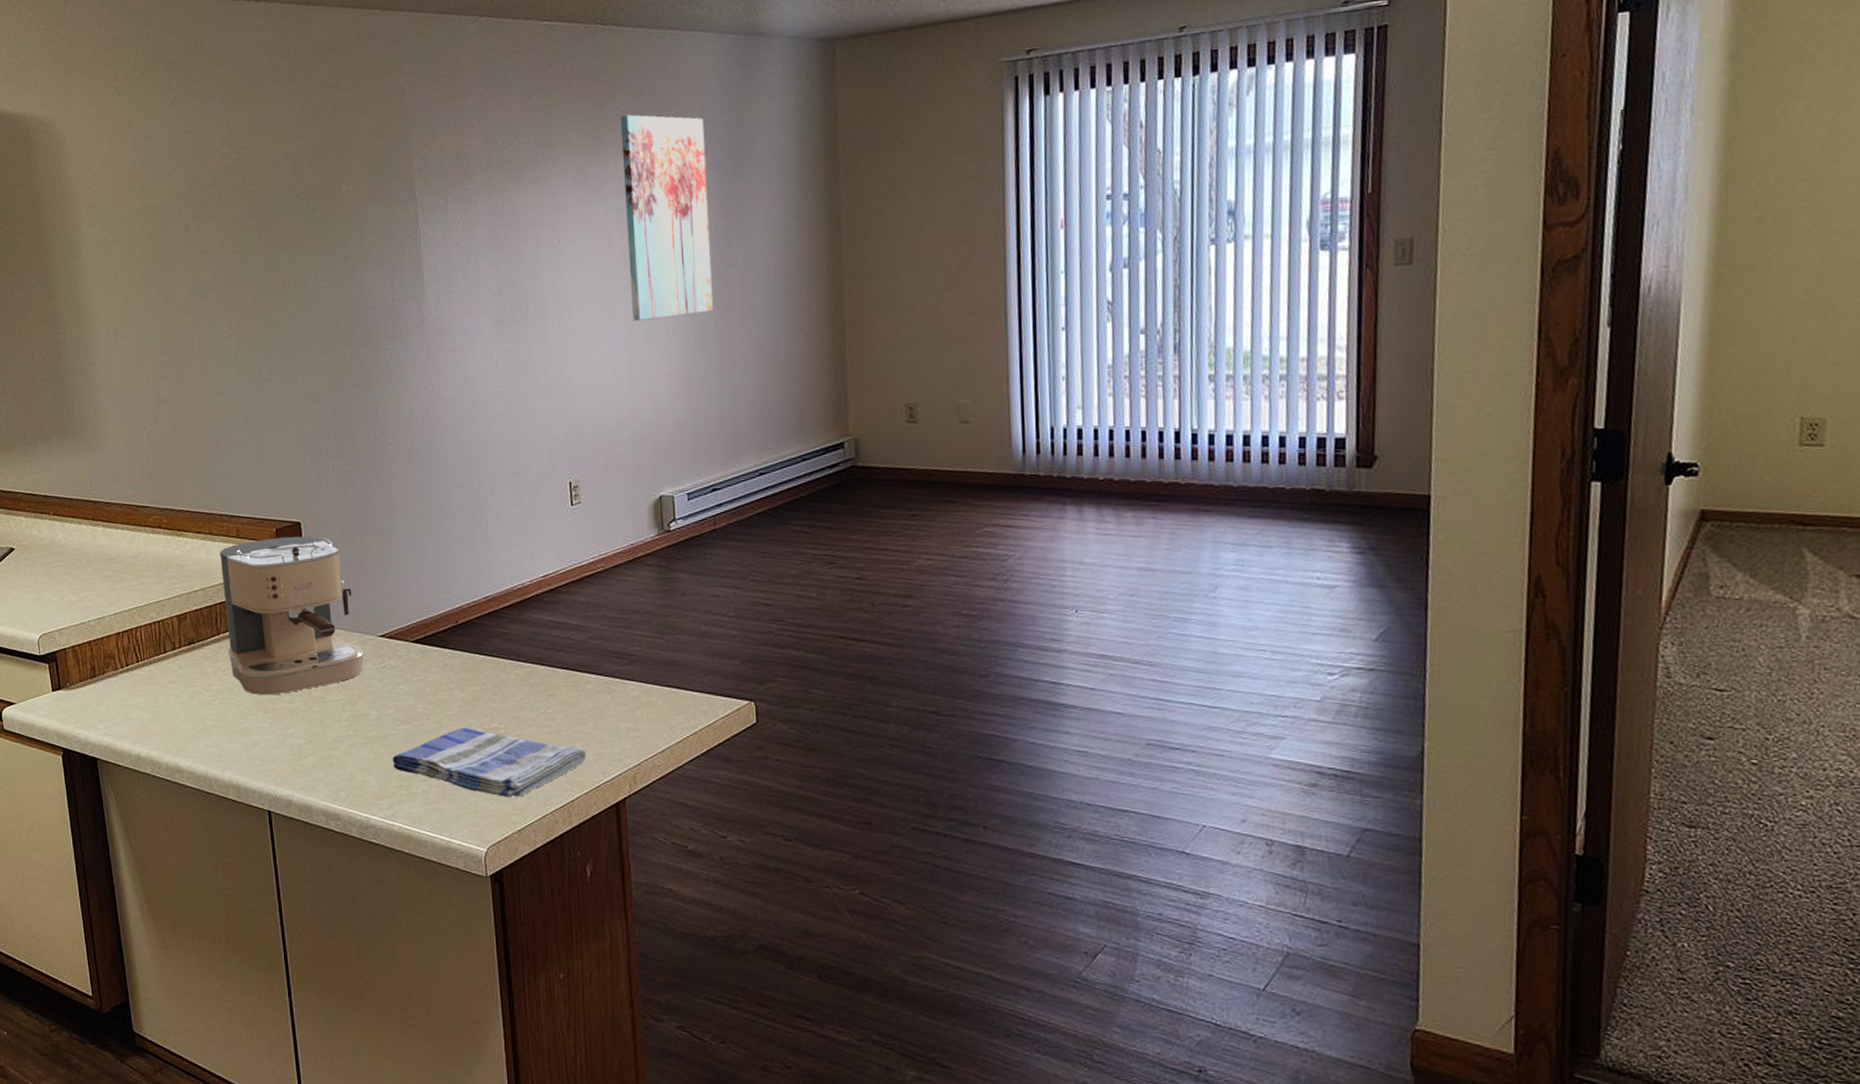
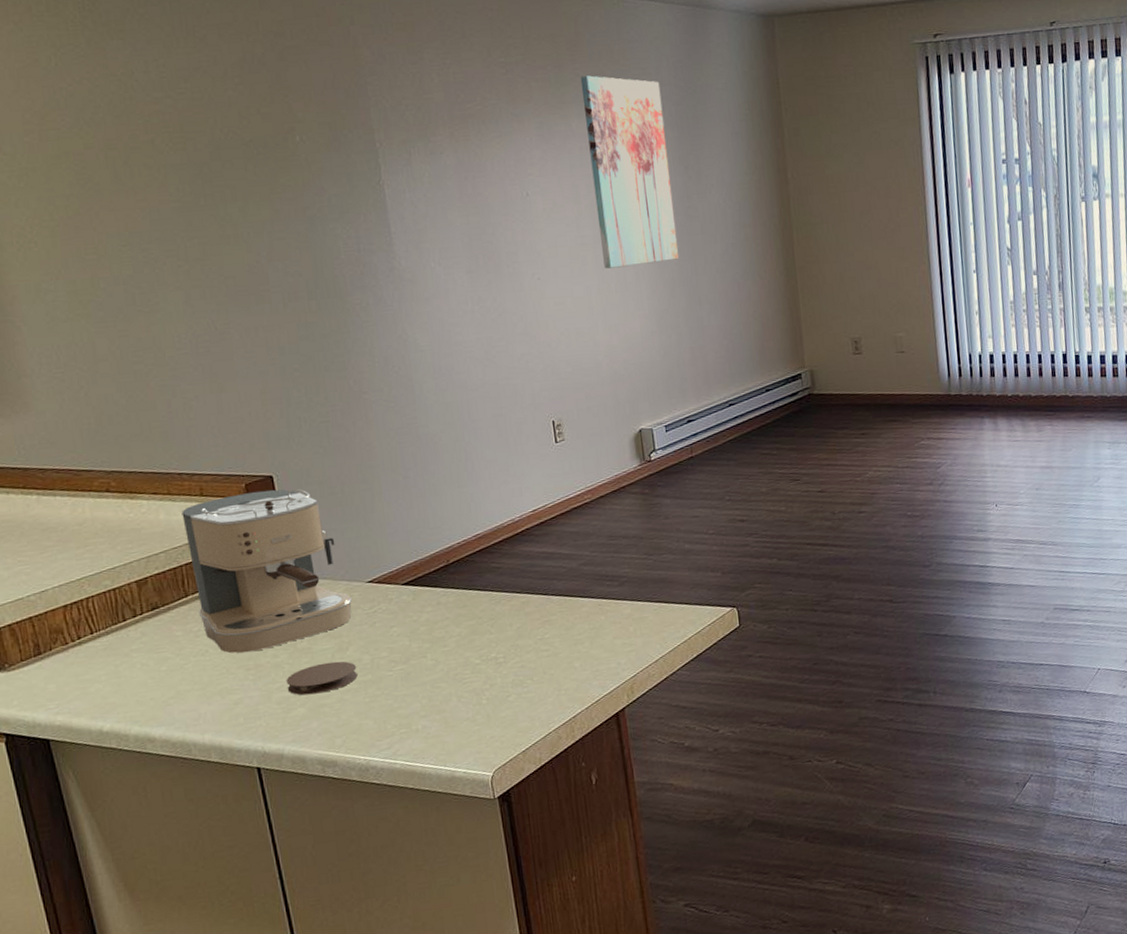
coaster: none [299,713,364,744] -> present [286,661,358,696]
dish towel: present [392,727,587,798] -> none [389,660,586,723]

